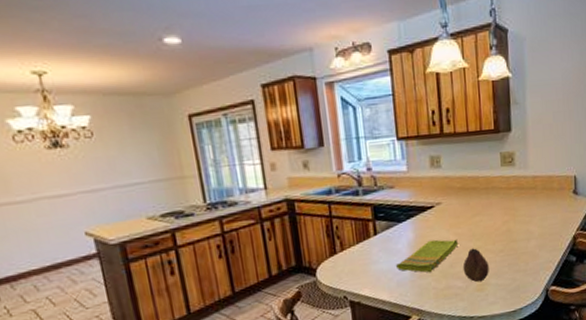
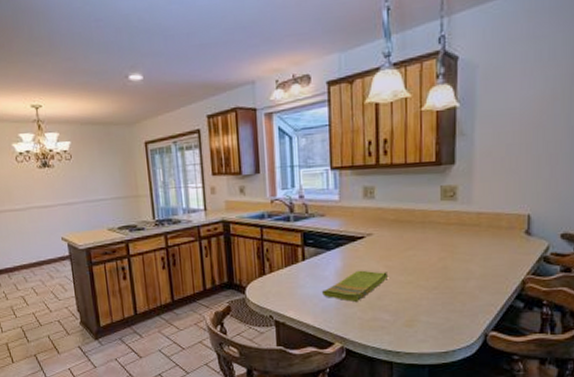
fruit: present [462,248,489,282] -> none [391,282,420,318]

